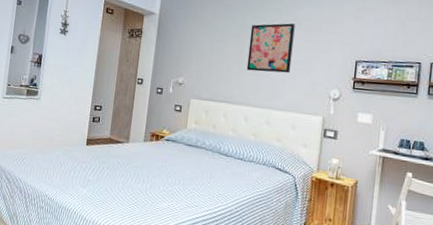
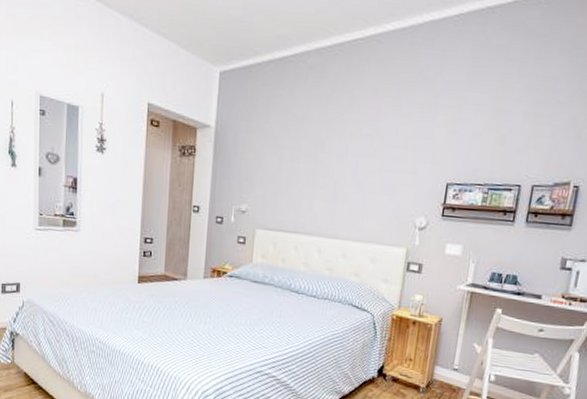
wall art: present [246,23,295,73] -> none [320,138,378,199]

